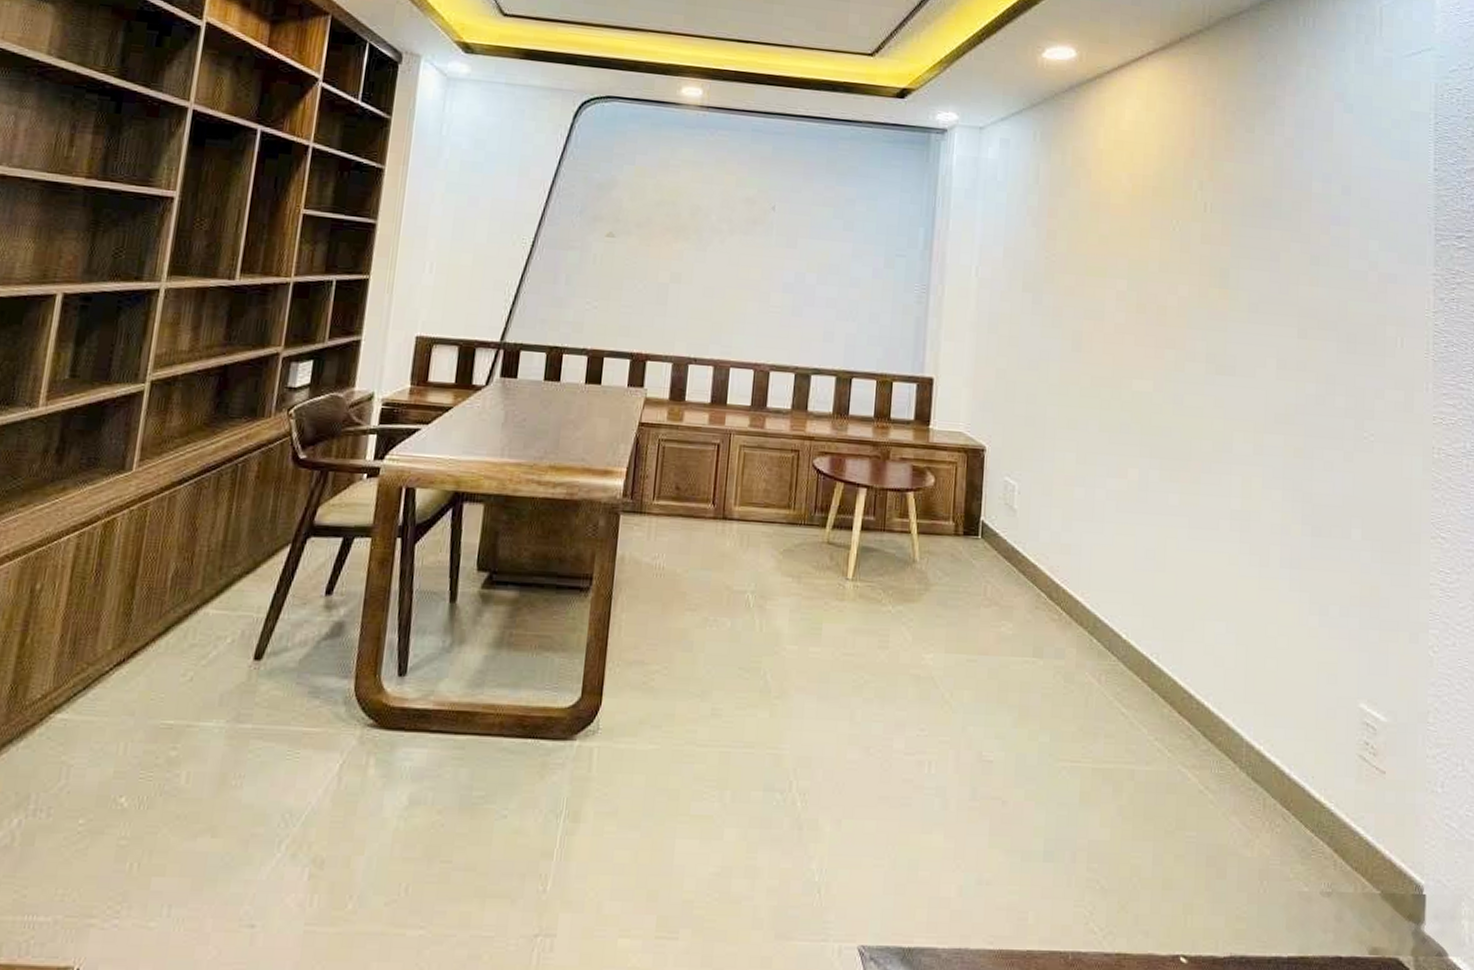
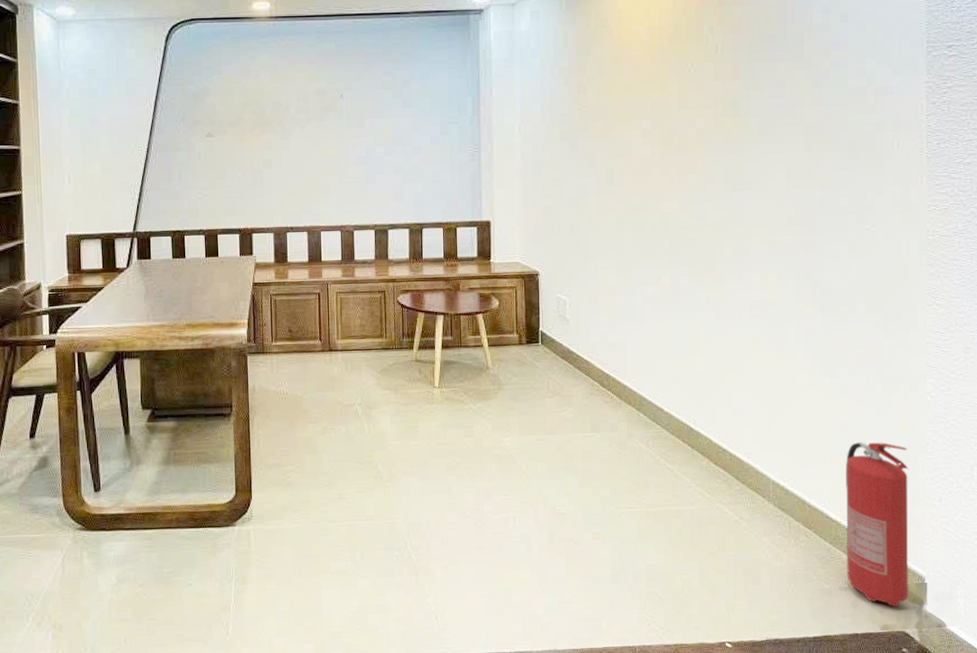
fire extinguisher: none [1330,701,1407,924] -> present [846,442,909,607]

